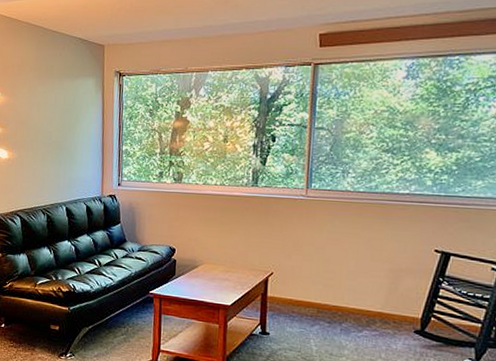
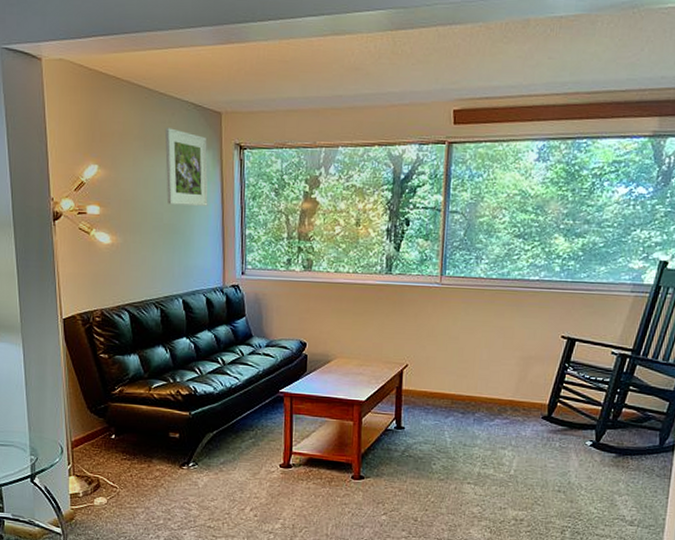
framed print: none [55,60,91,126] -> present [164,128,208,206]

